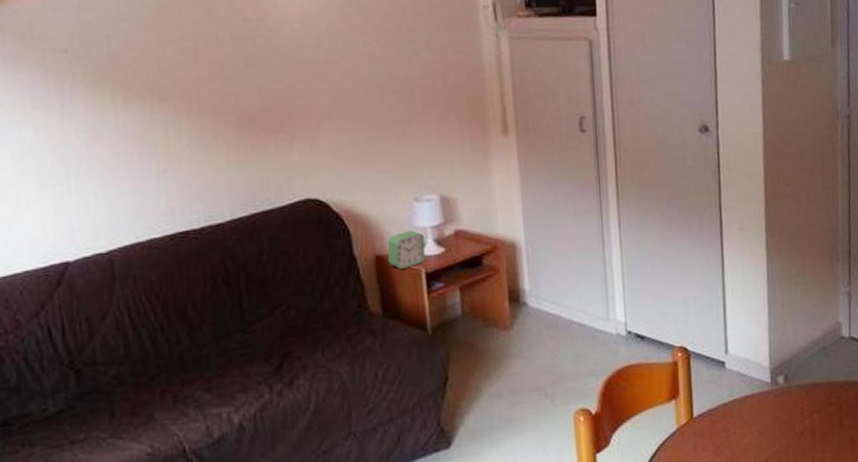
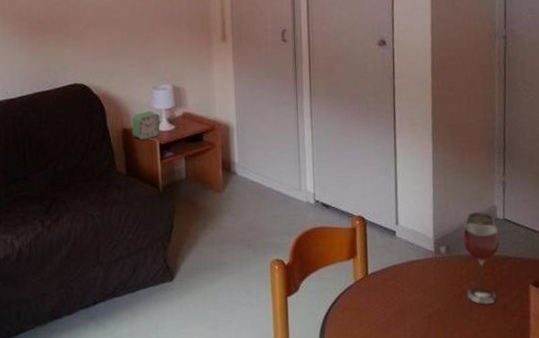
wineglass: none [803,330,846,441] -> present [463,212,500,305]

